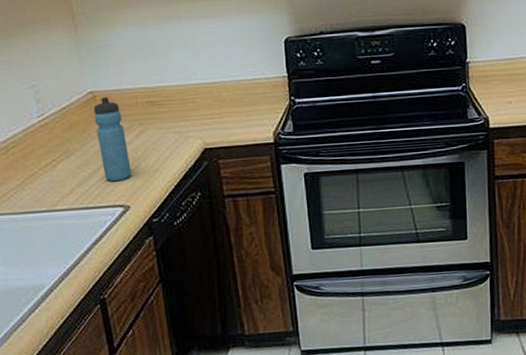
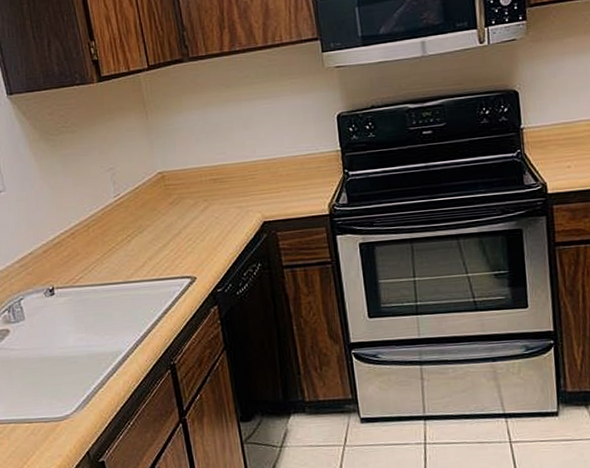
water bottle: present [93,96,132,181] -> none [162,176,197,254]

